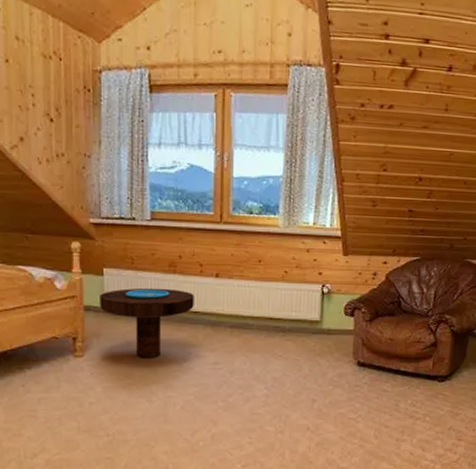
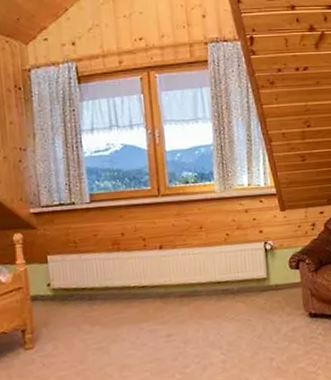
side table: present [100,288,194,358] -> none [45,266,141,342]

